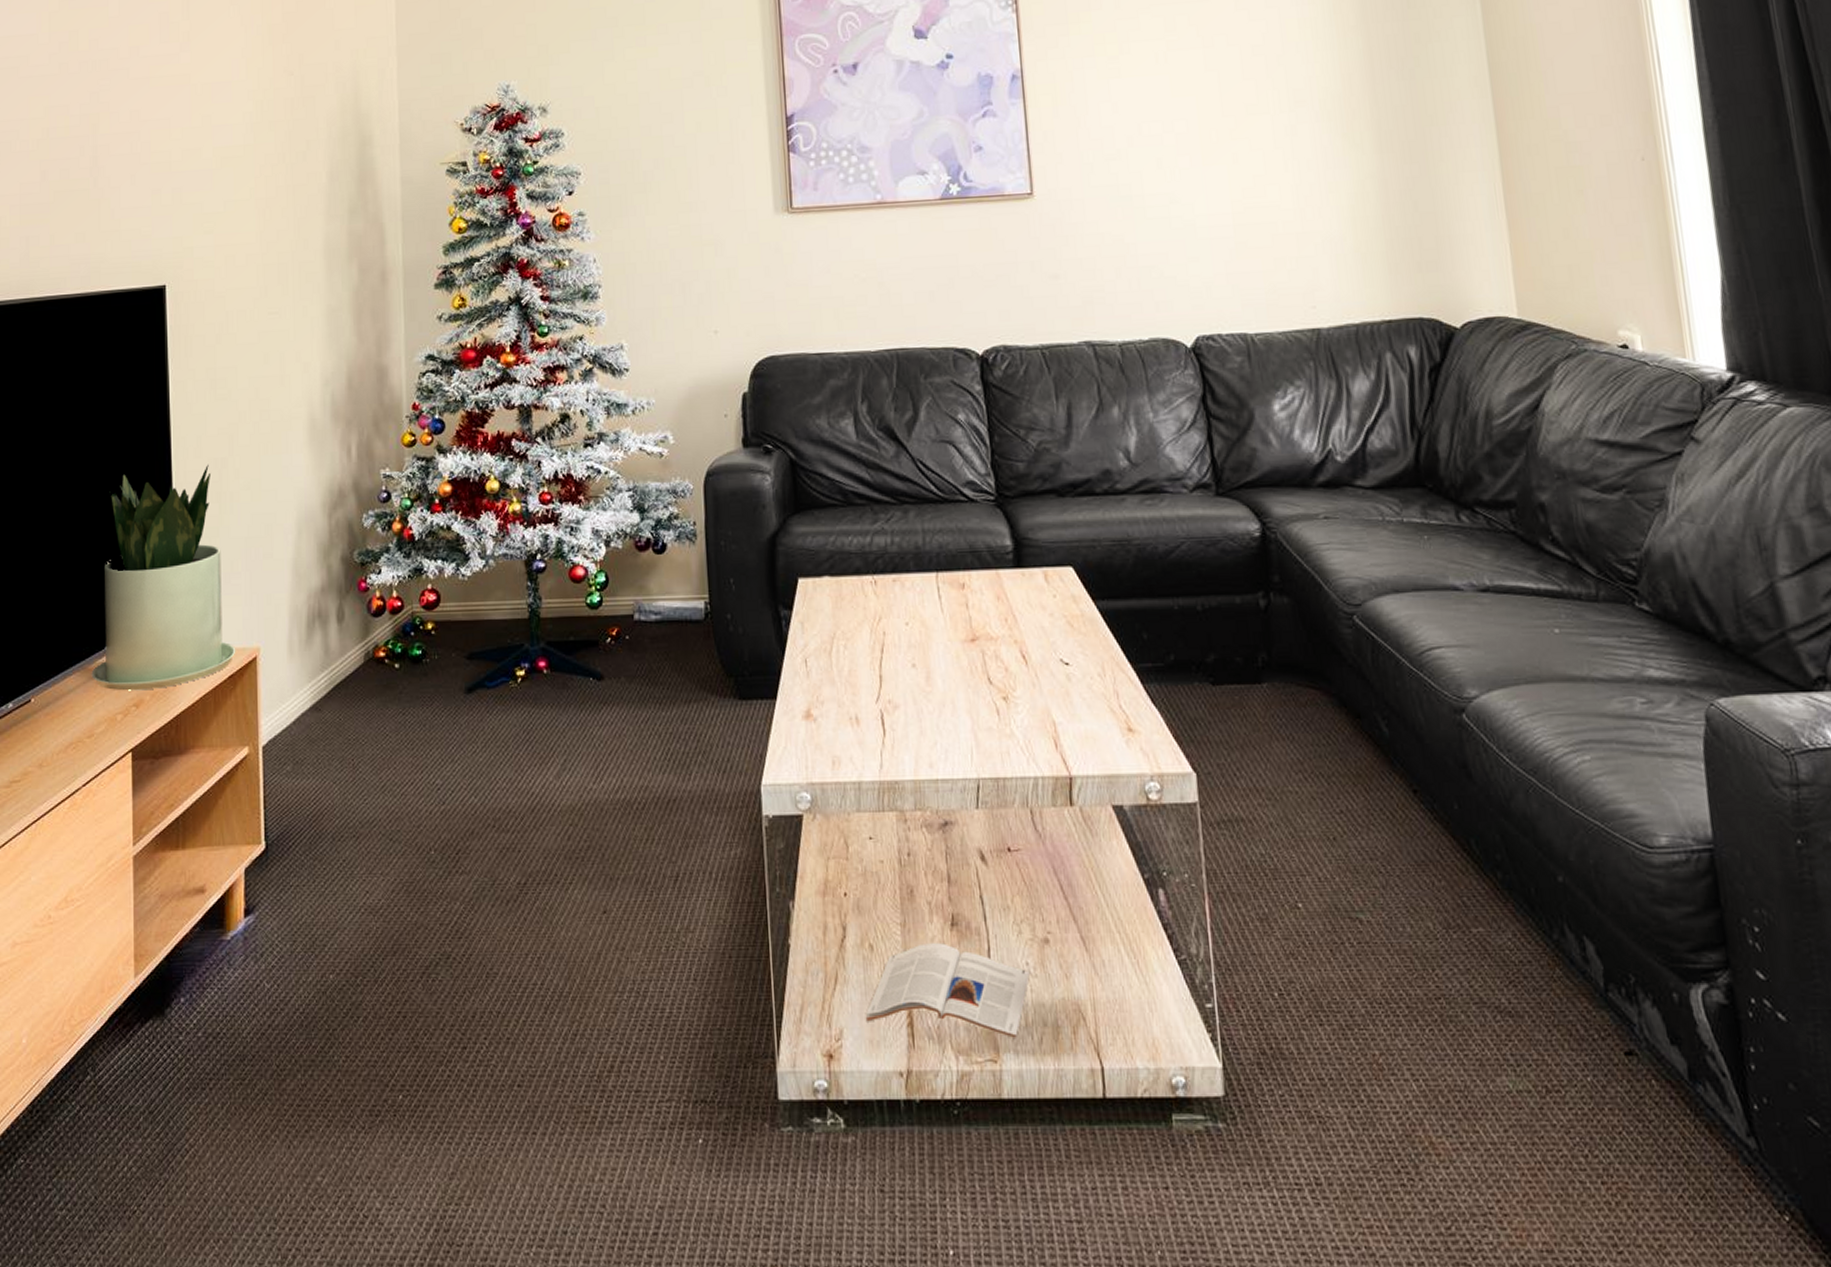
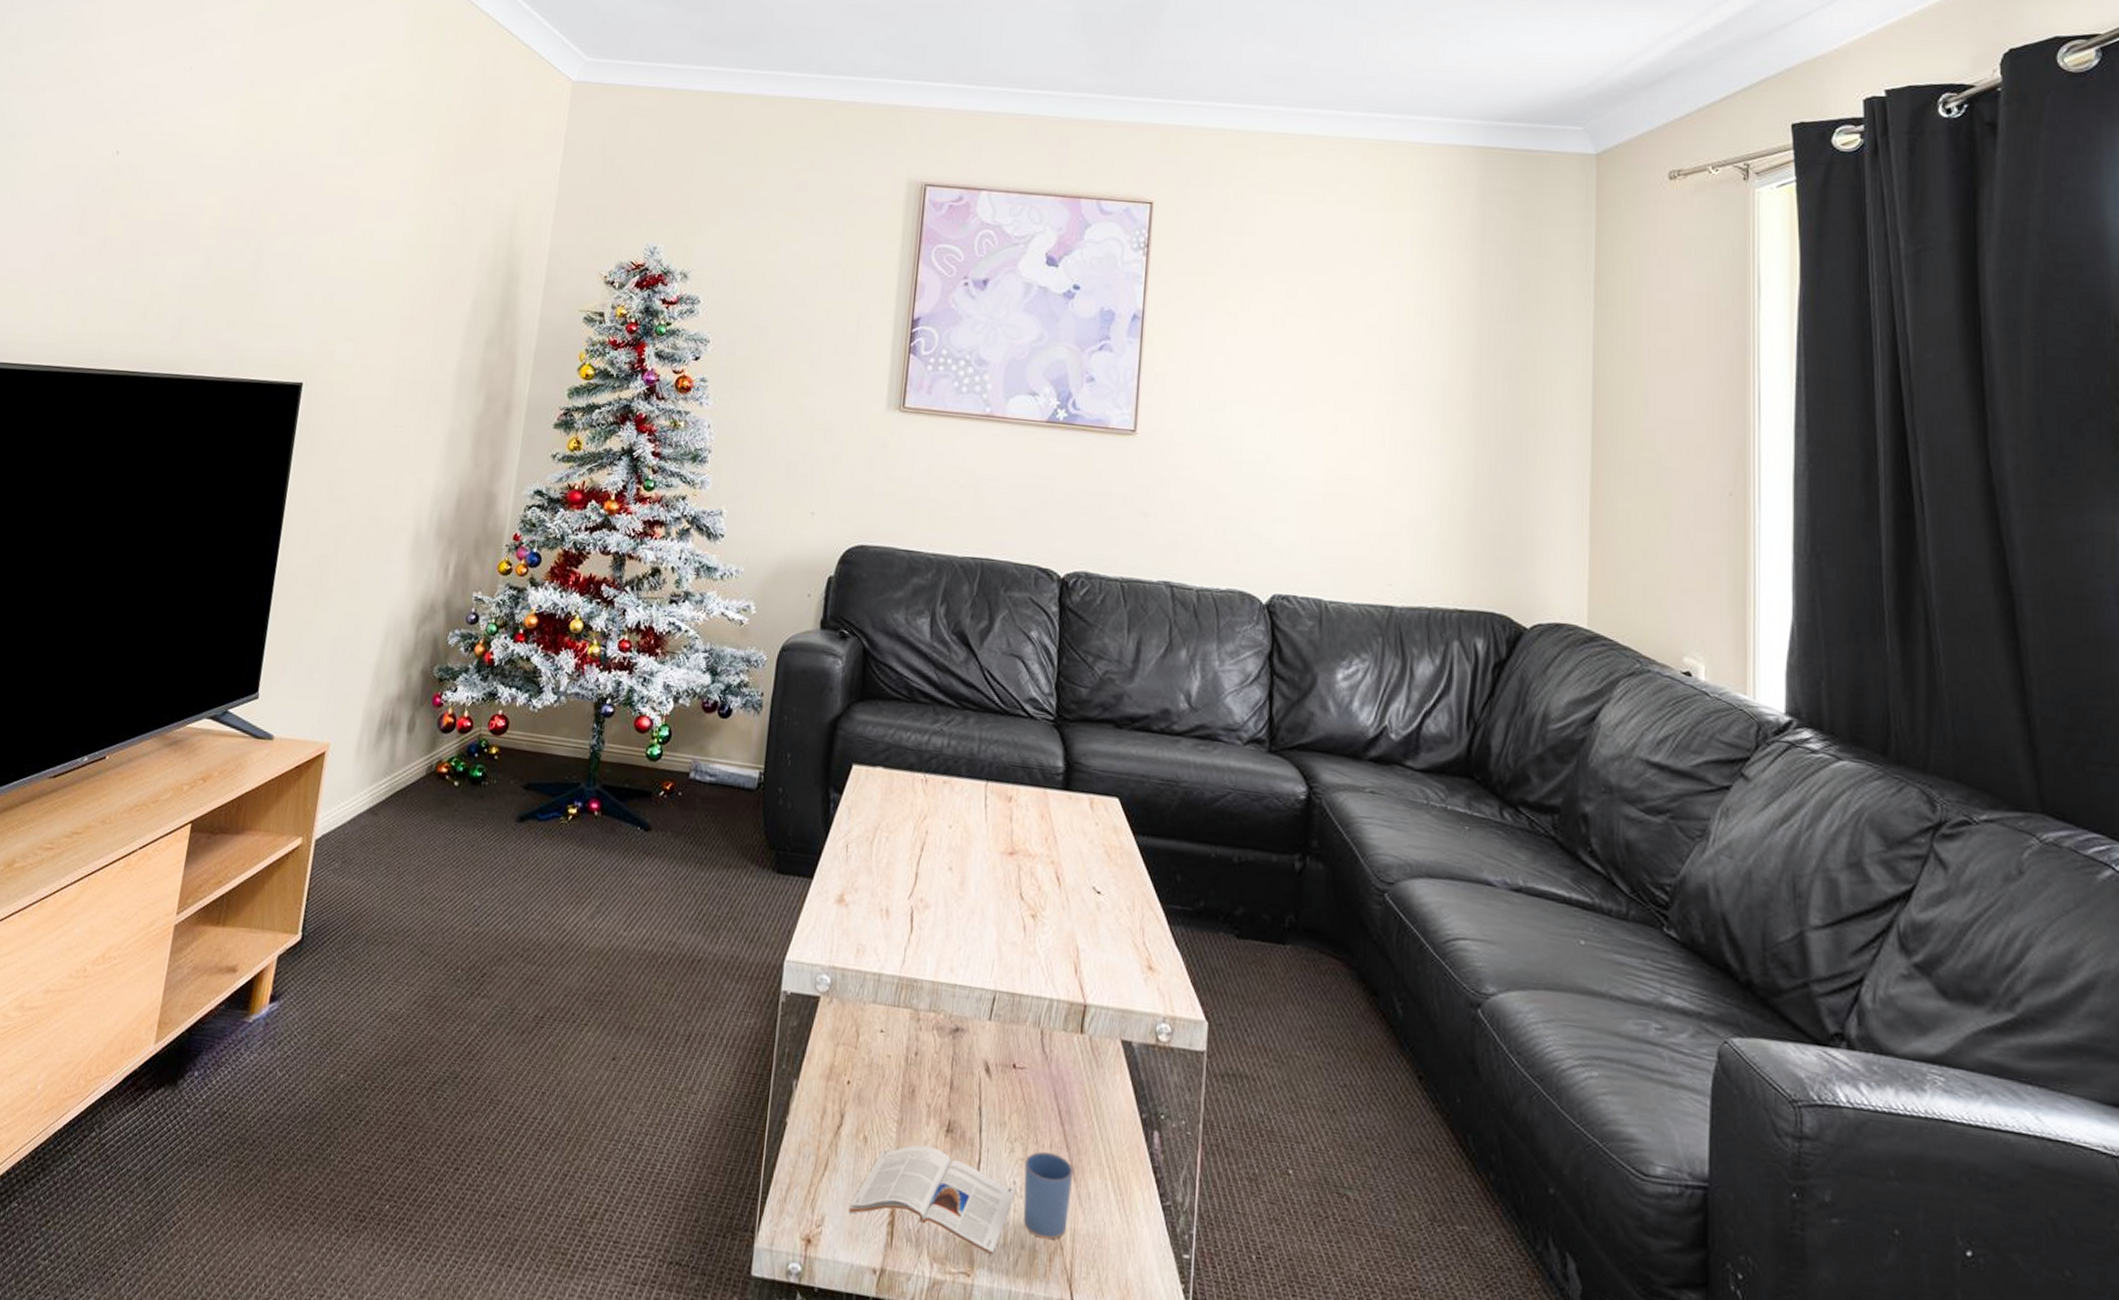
planter: present [91,464,236,691] -> none [166,556,313,767]
mug: none [1034,929,1087,1013] -> present [1023,1151,1073,1240]

